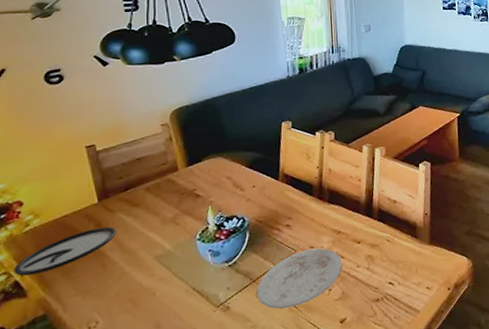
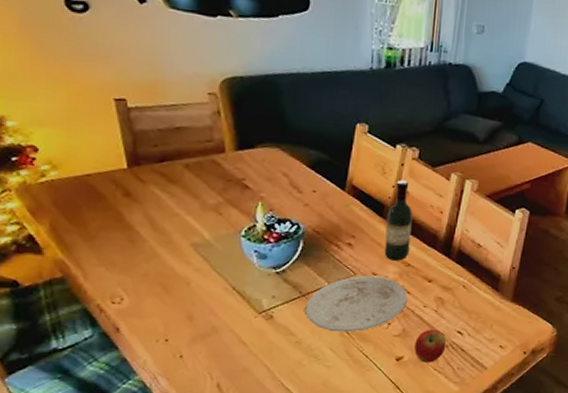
plate: present [13,226,116,276] -> none [27,196,148,233]
wine bottle: none [316,160,339,232] -> present [384,179,413,261]
apple: none [354,285,382,320] -> present [414,329,447,363]

